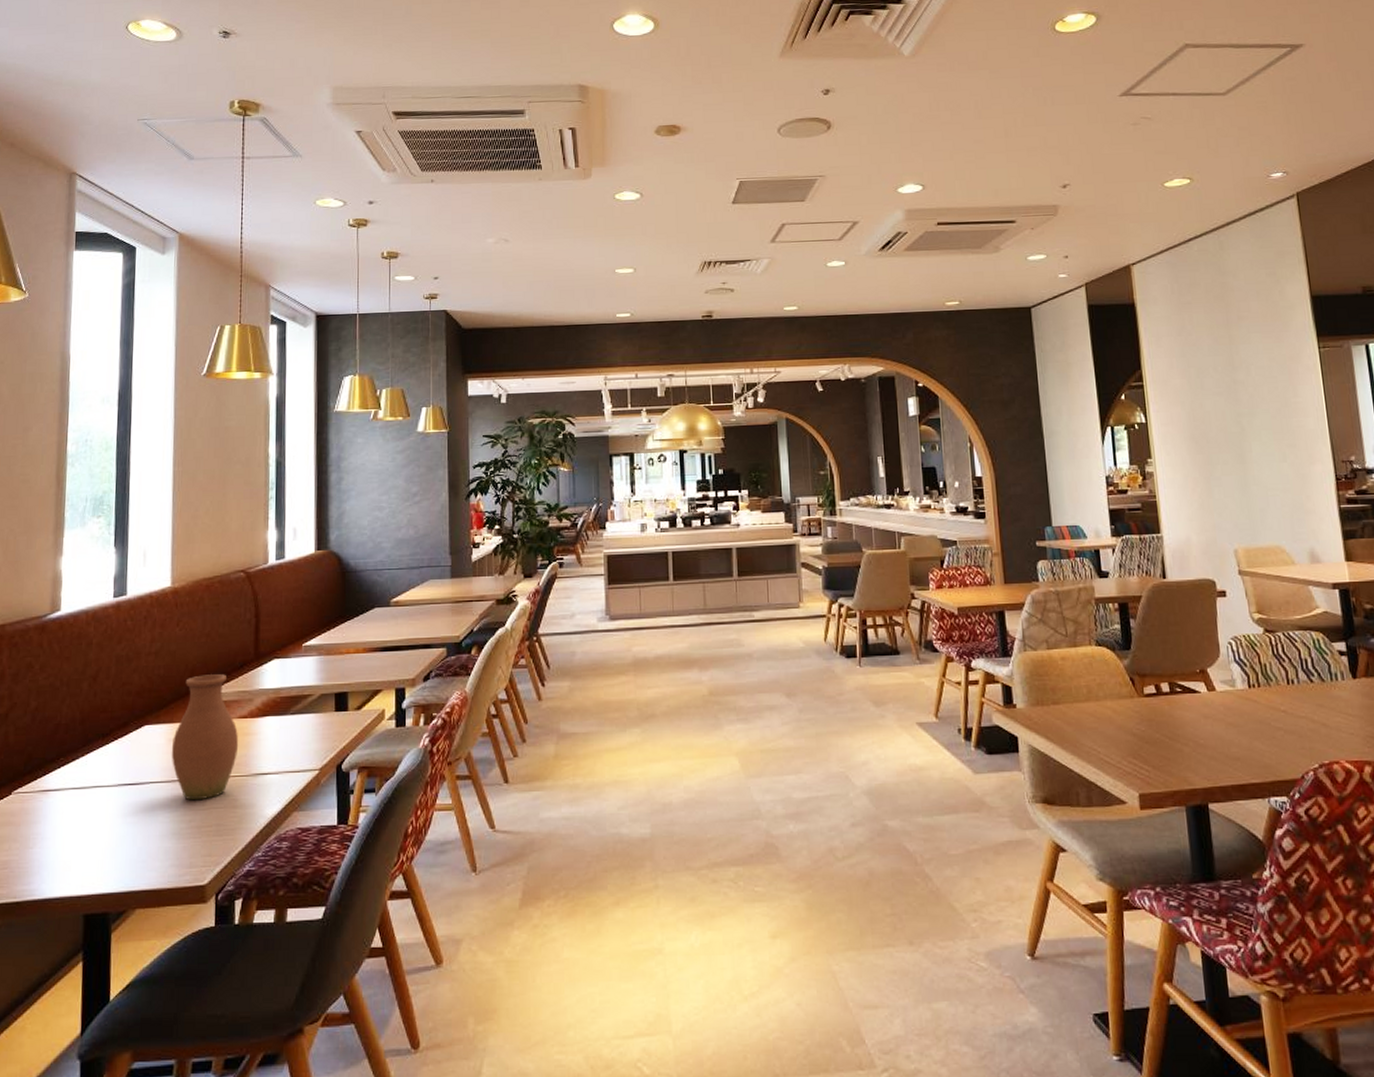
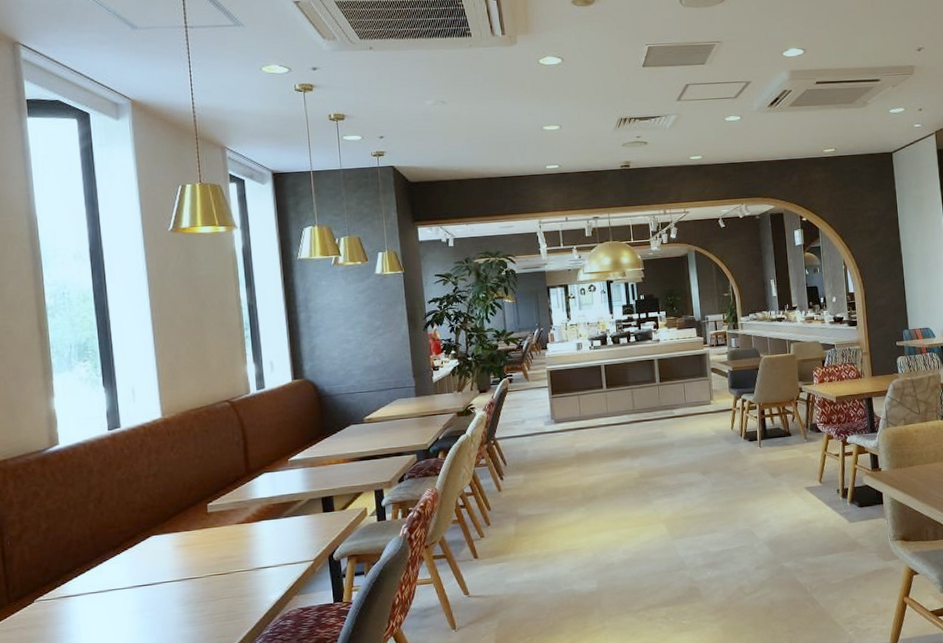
vase: present [171,674,239,801] -> none [178,489,240,594]

